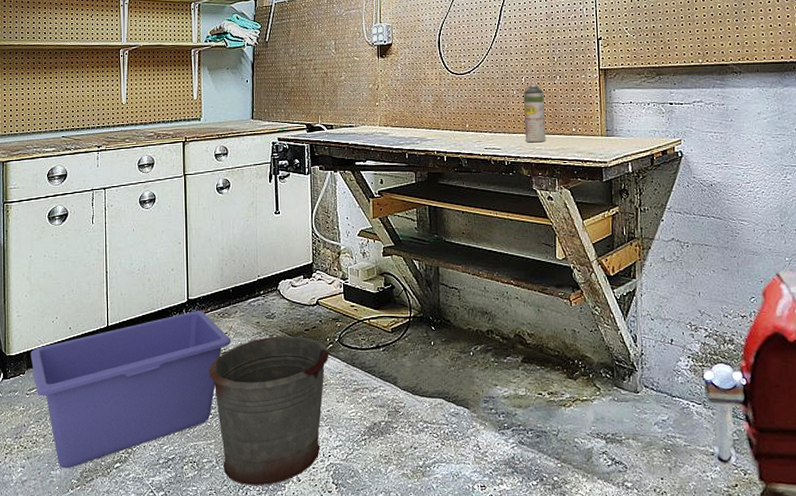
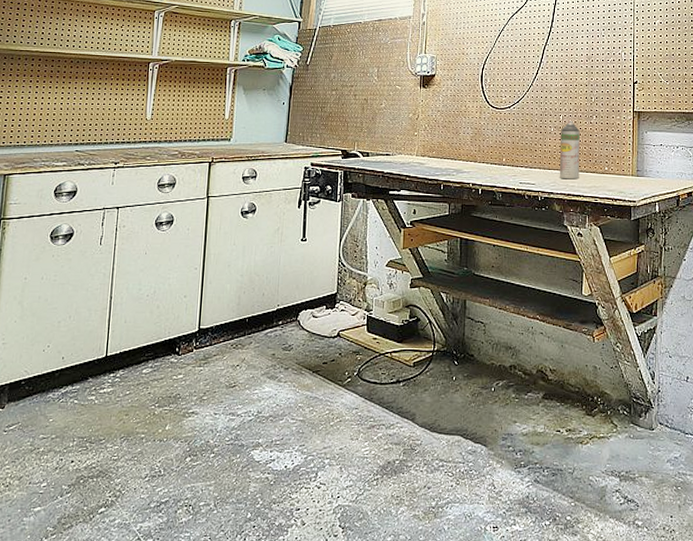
storage bin: present [30,311,232,469] -> none [13,341,243,515]
bucket: present [209,336,329,486] -> none [215,369,347,531]

